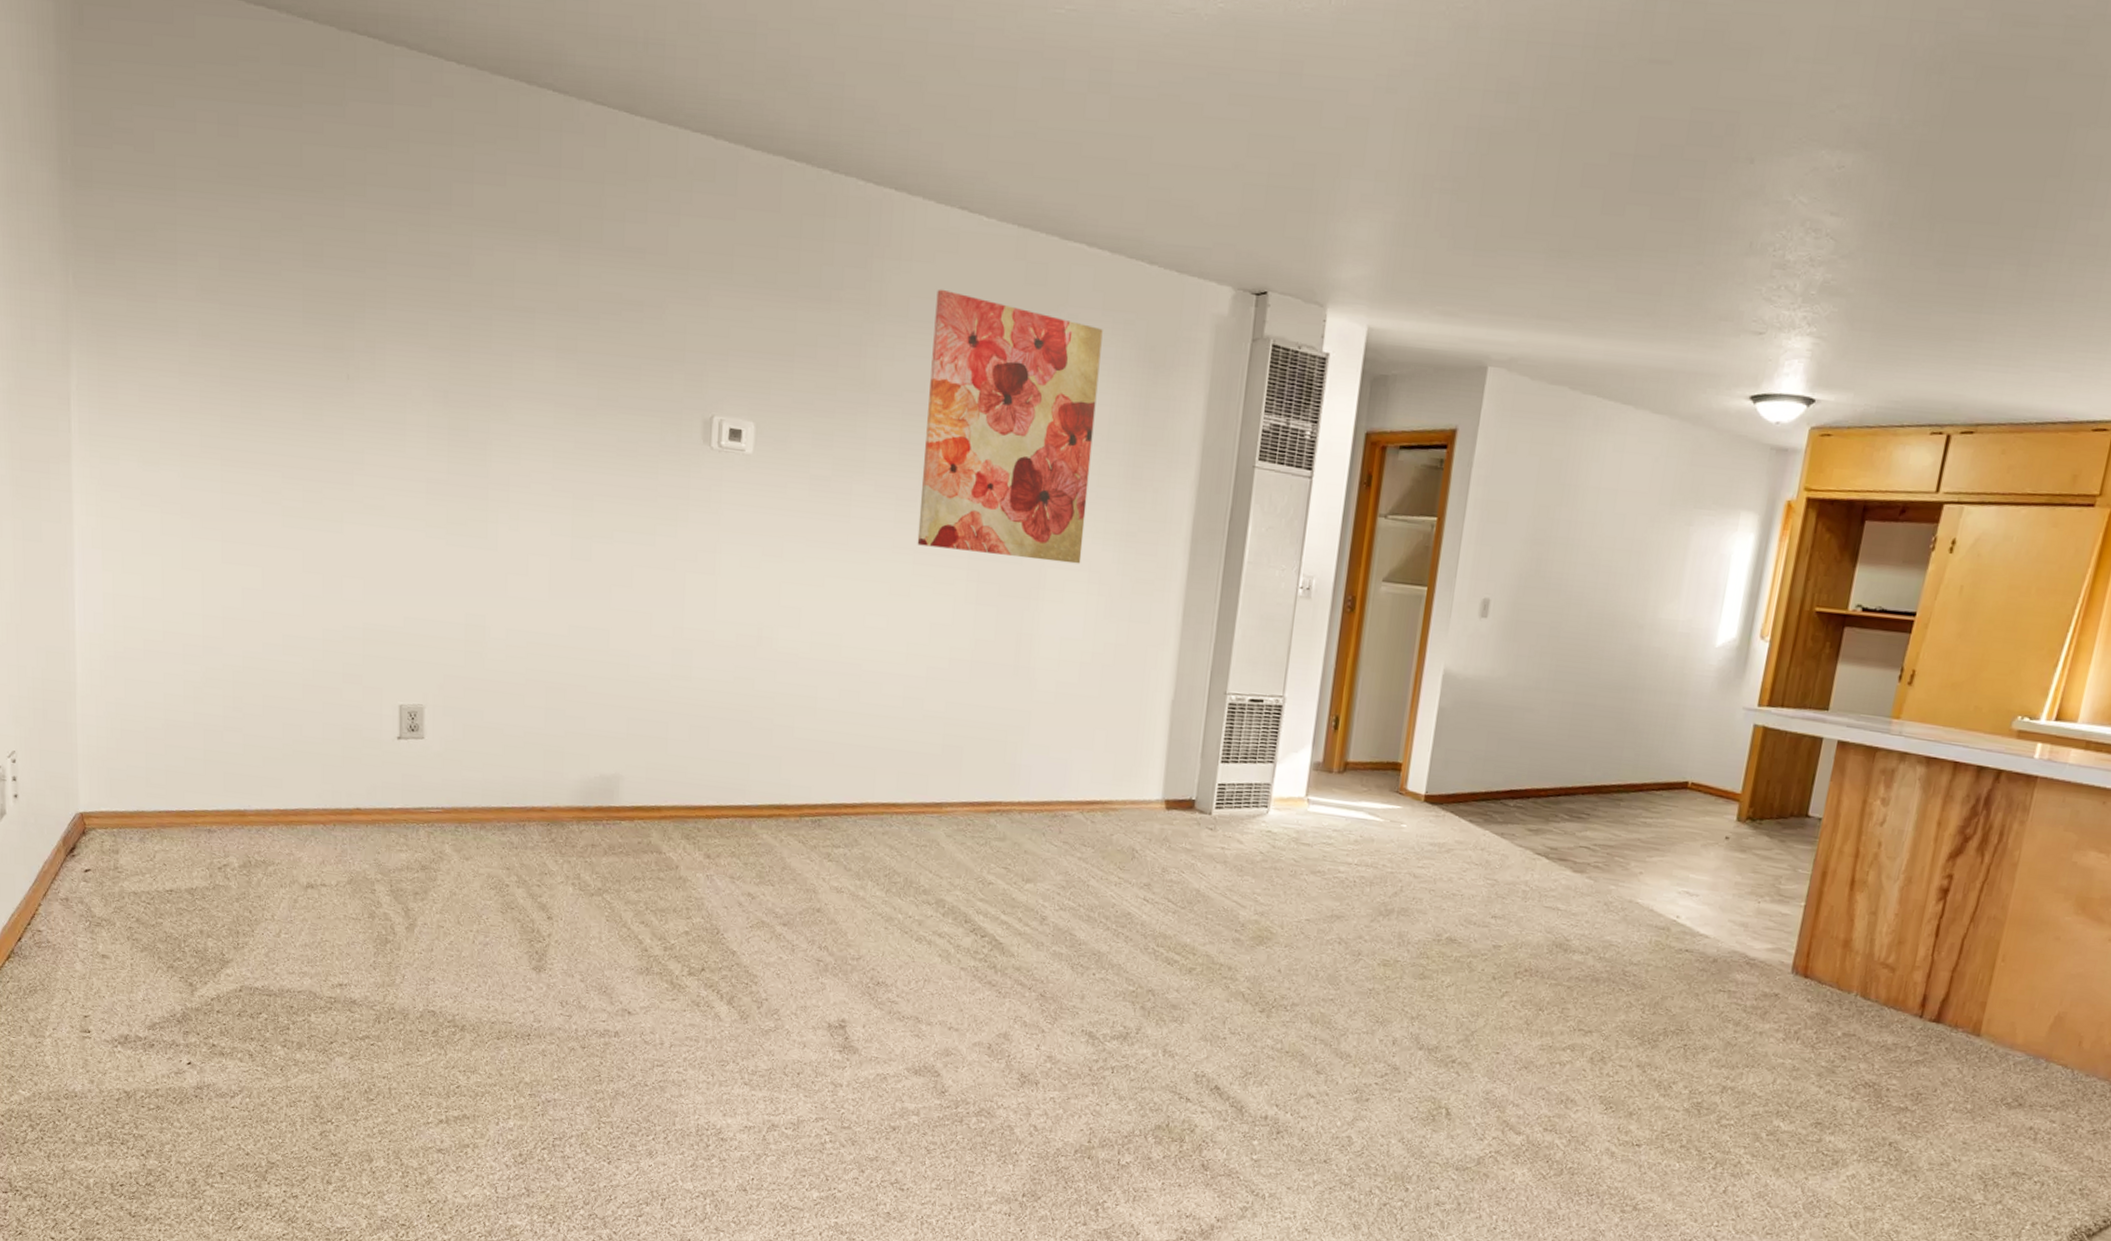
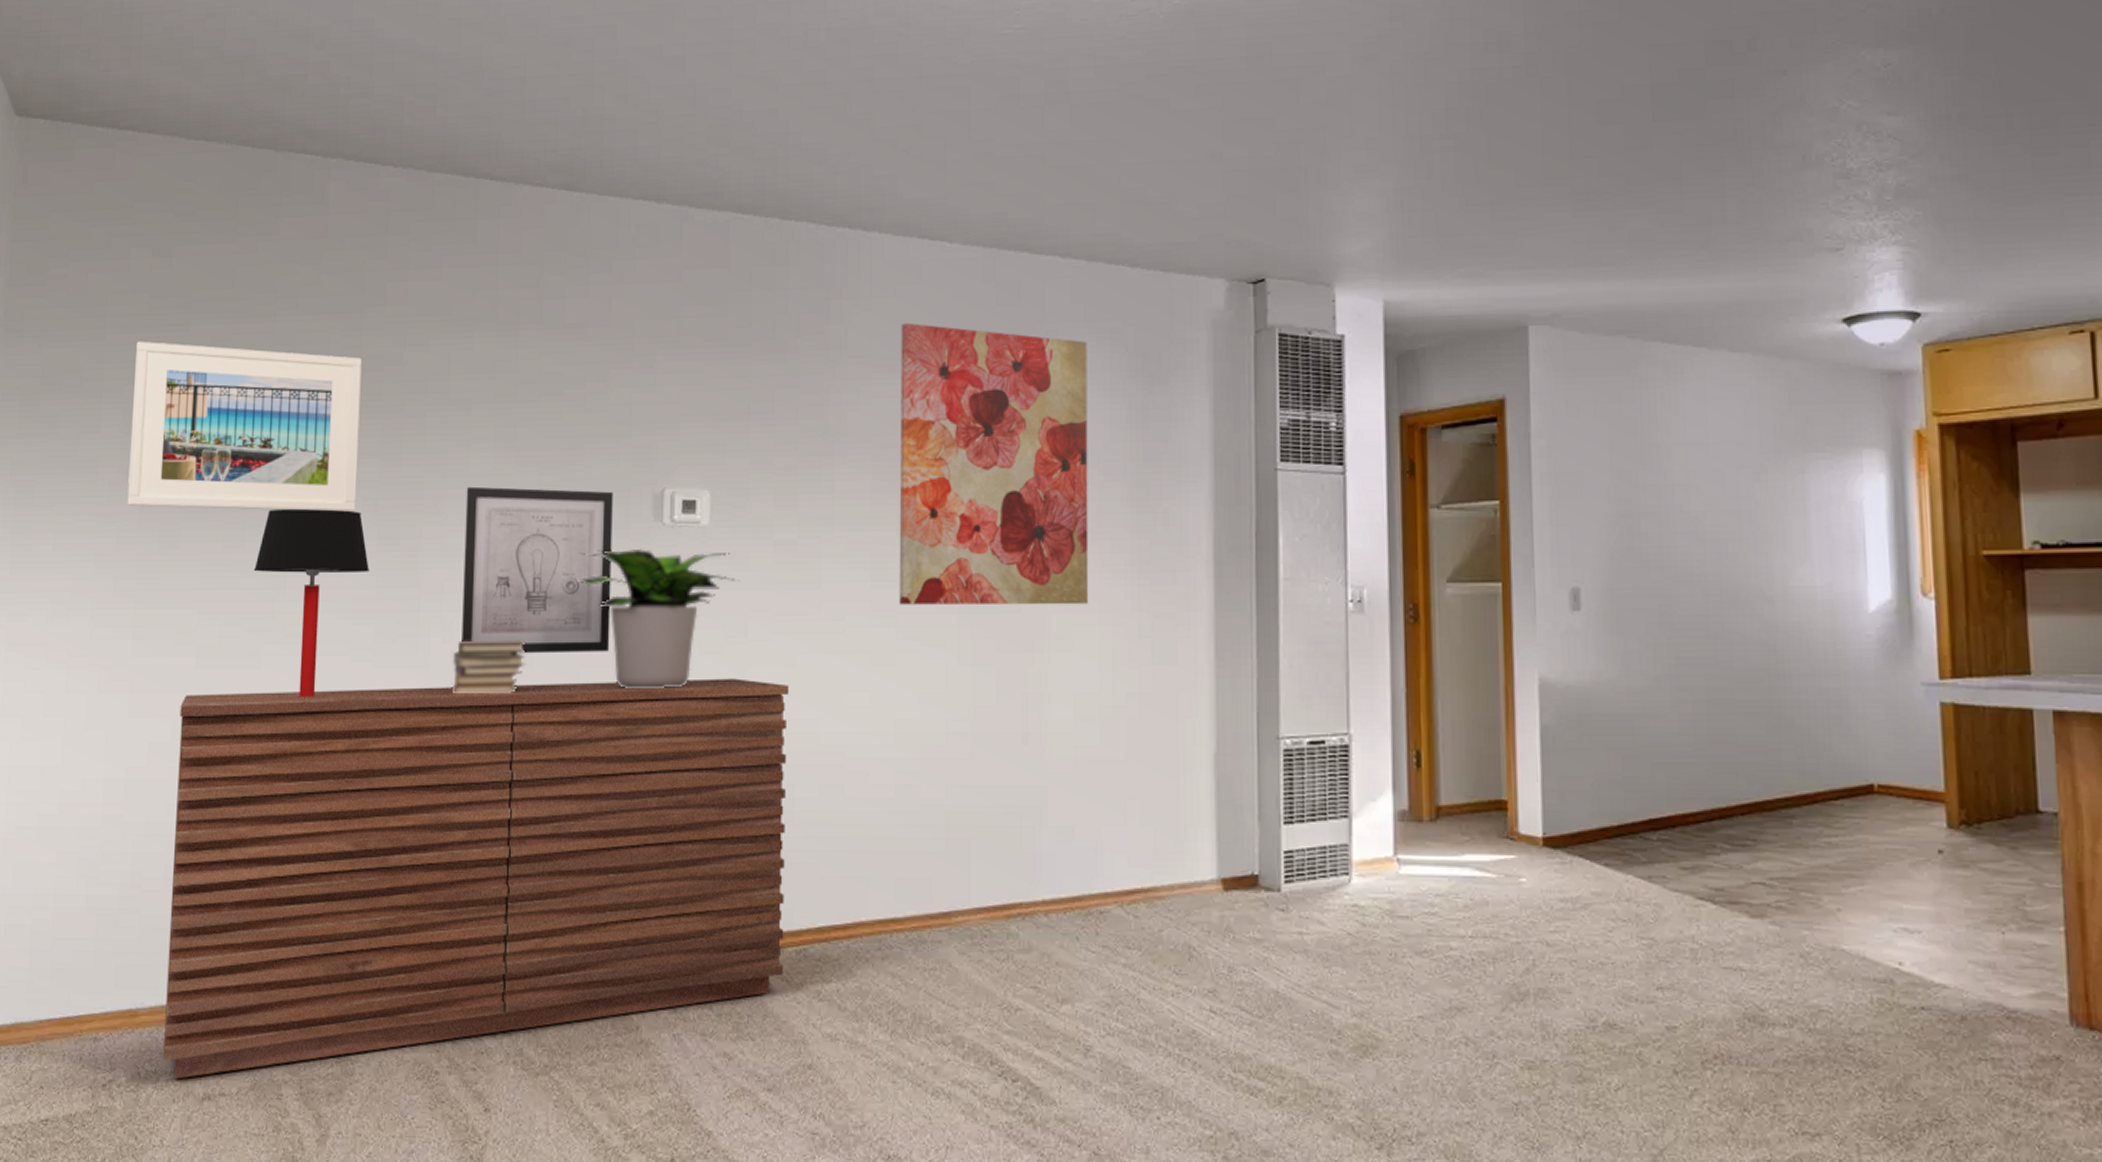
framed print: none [207,207,430,401] -> present [127,341,362,512]
sideboard: none [269,549,818,870] -> present [163,678,790,1079]
table lamp: none [332,389,441,565] -> present [253,508,369,698]
book stack: none [518,530,585,582] -> present [452,640,526,695]
wall art: none [527,391,666,556] -> present [462,486,613,654]
potted plant: none [632,464,778,594] -> present [577,549,739,688]

